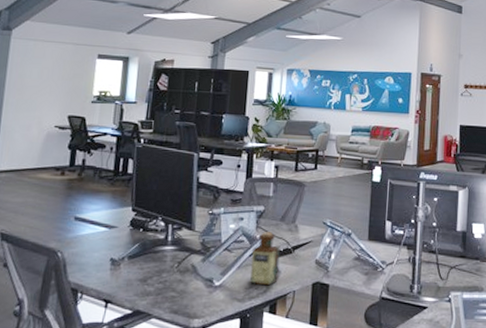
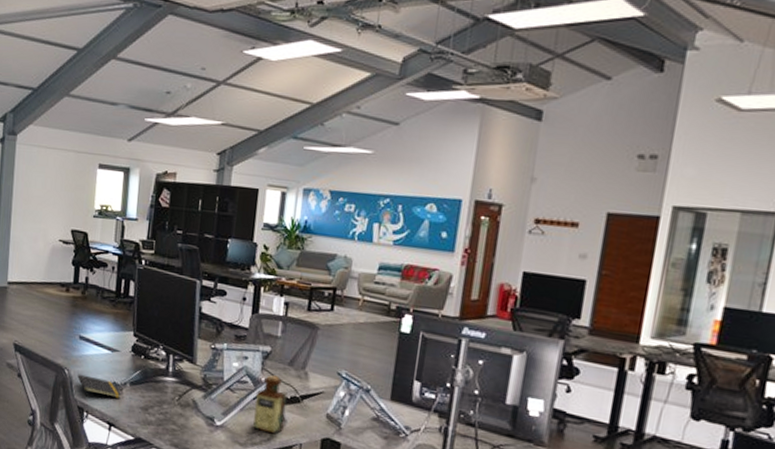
notepad: none [71,255,119,278] -> present [77,374,121,399]

